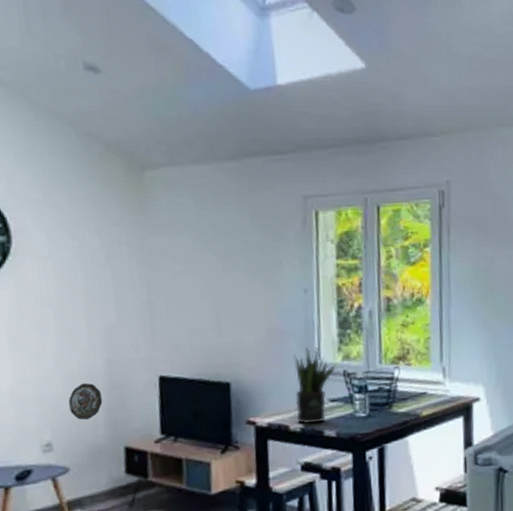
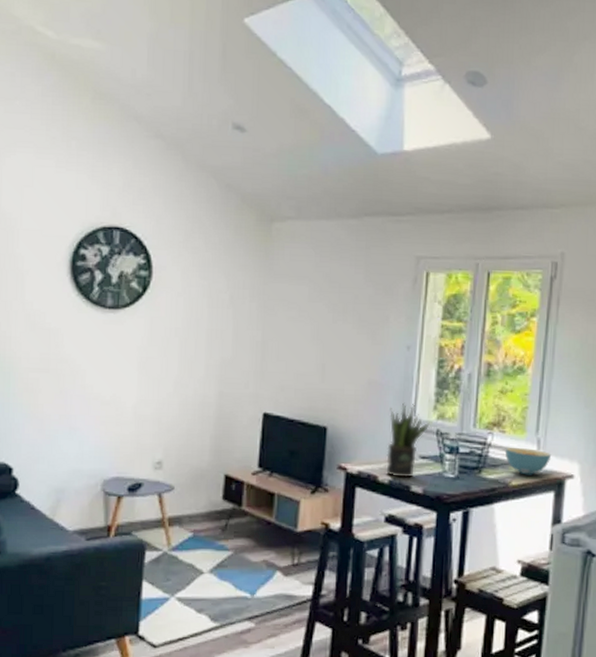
decorative plate: present [69,382,103,421] -> none [182,410,211,445]
cereal bowl: none [412,377,457,404] -> present [504,448,552,475]

